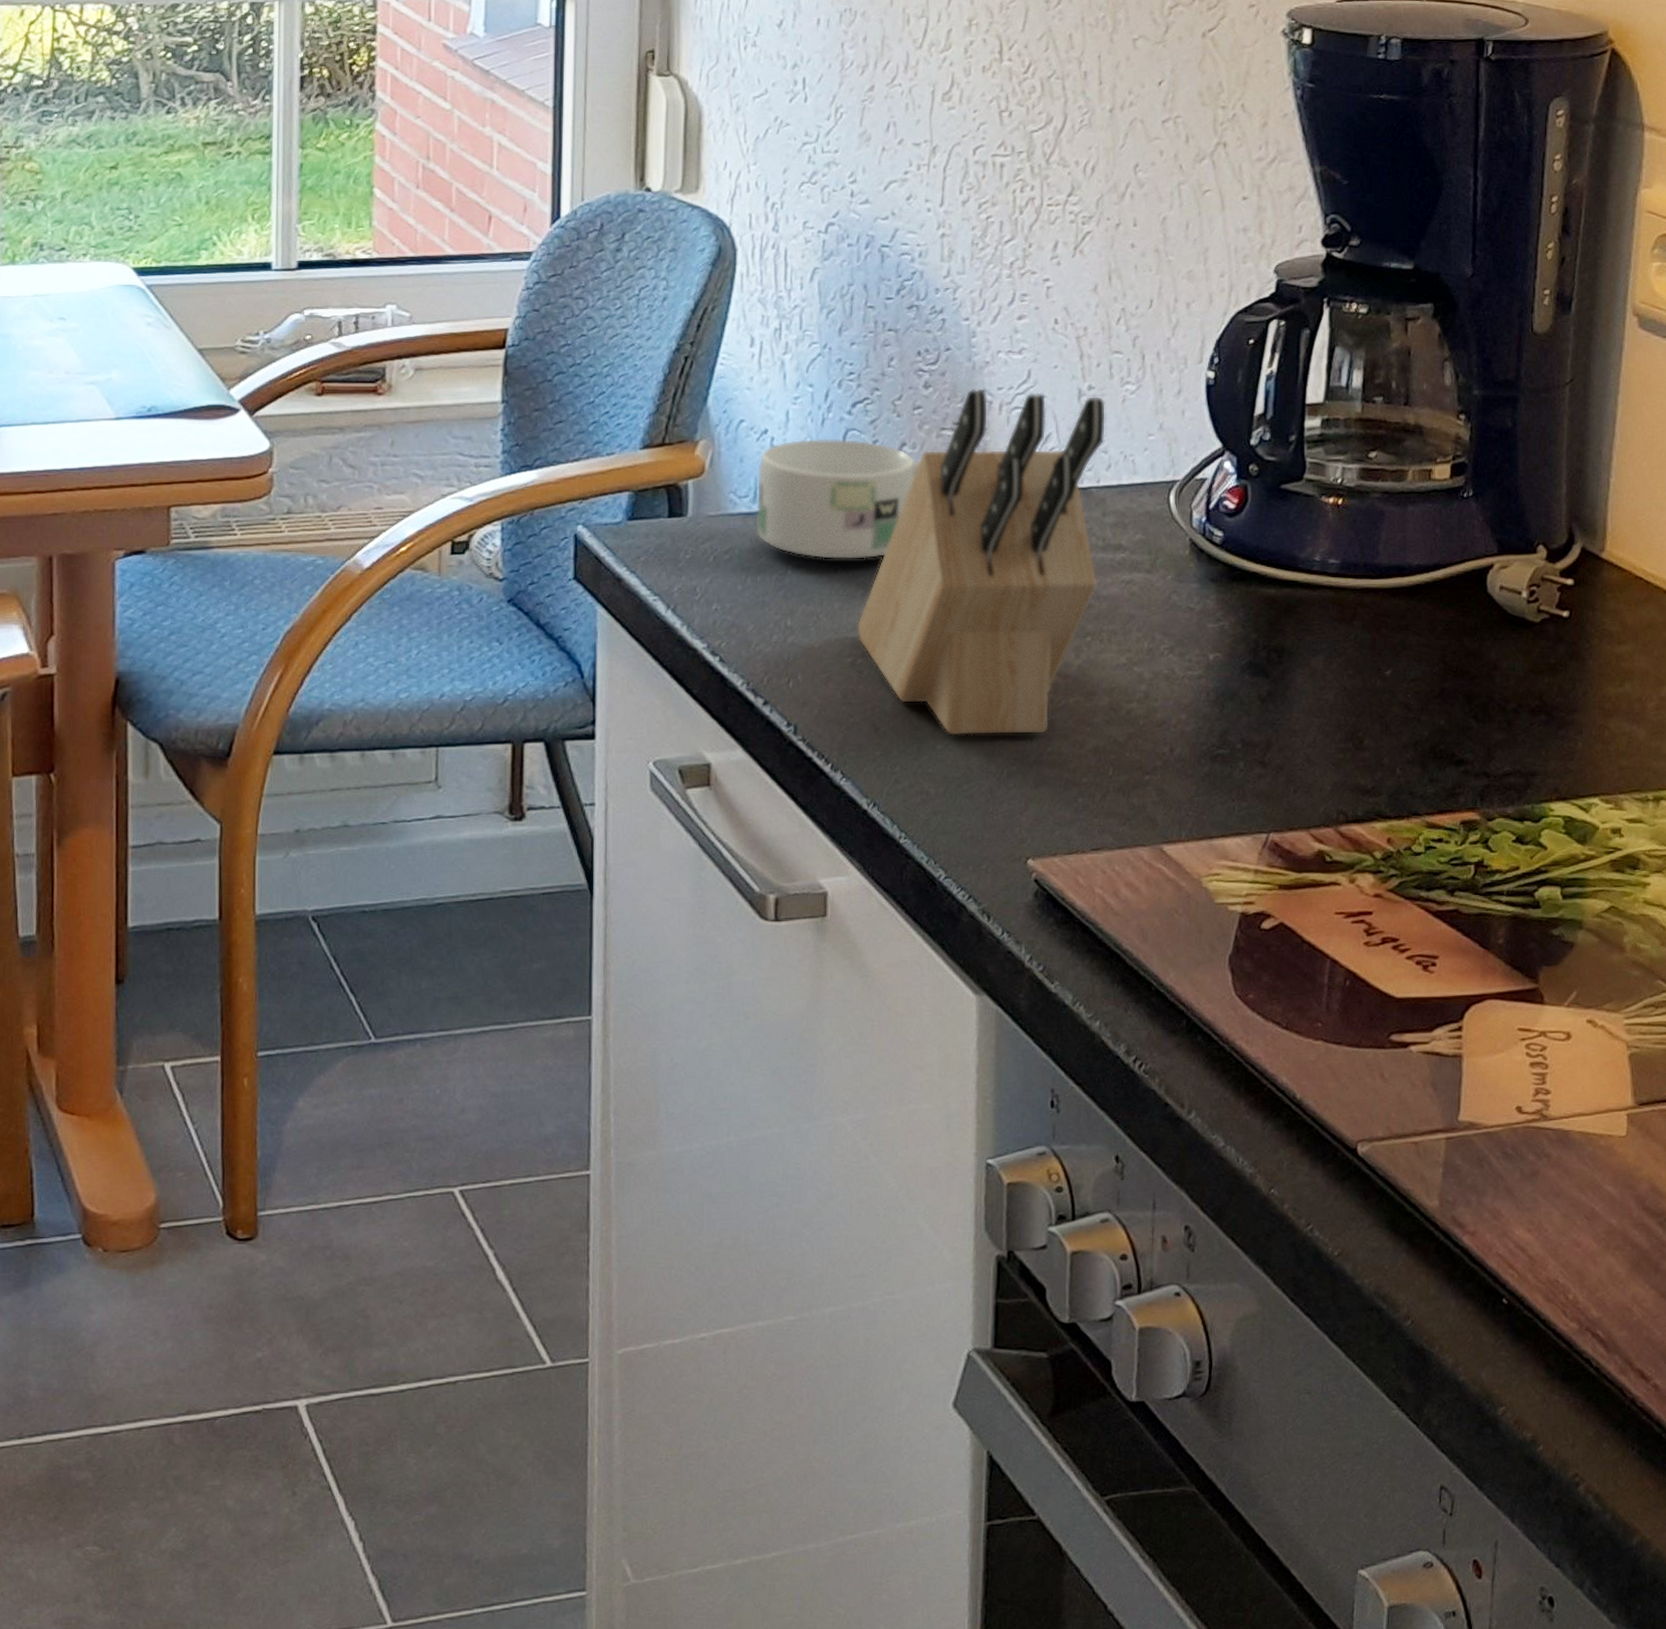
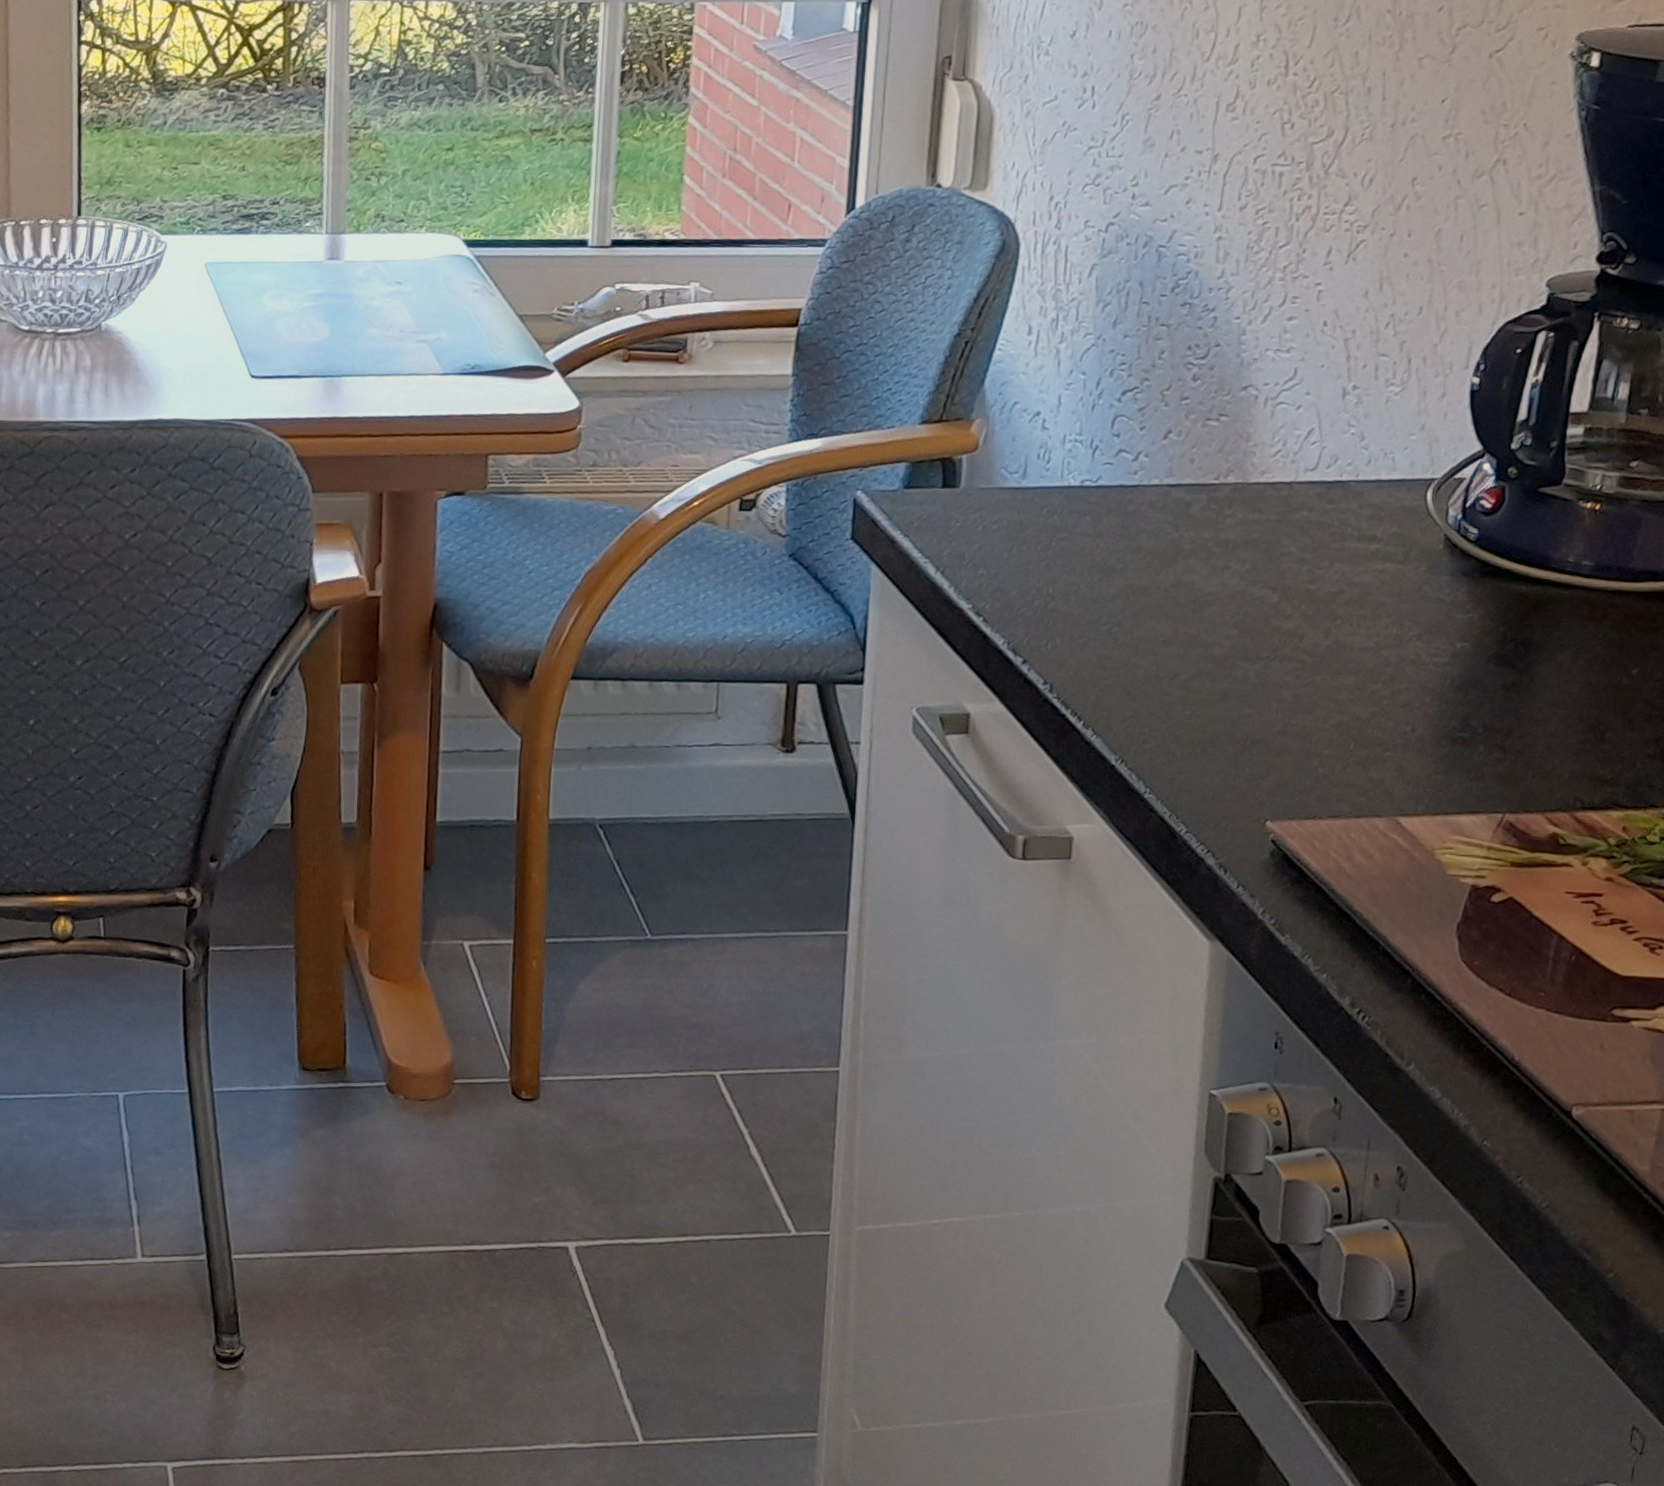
mug: present [756,438,921,560] -> none [1024,422,1185,537]
knife block: present [856,388,1106,736] -> none [1114,383,1369,708]

